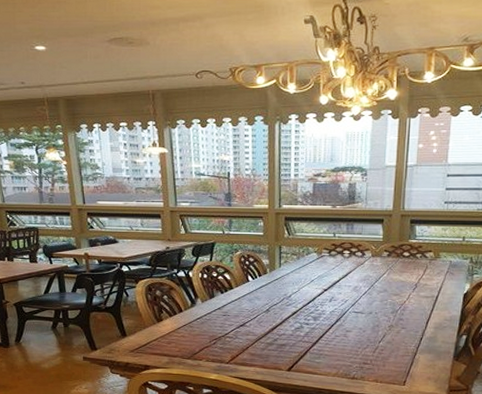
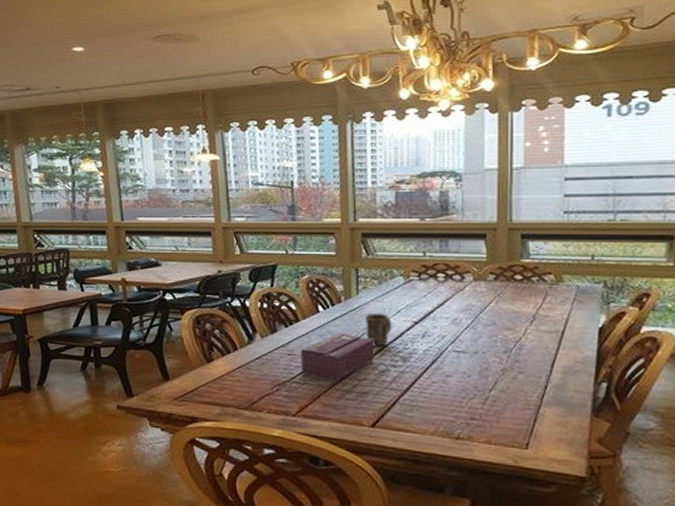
tissue box: none [234,298,292,335] -> present [301,333,374,380]
mug: none [285,282,307,309] -> present [364,312,392,347]

